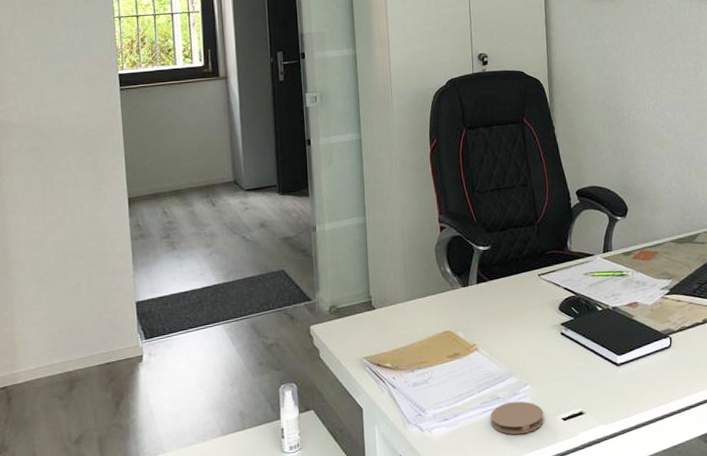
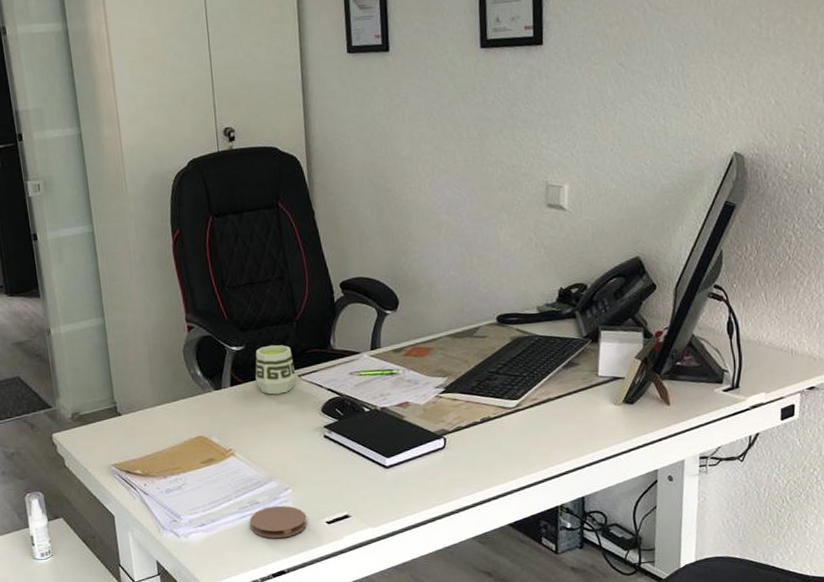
cup: none [499,245,537,293] -> present [255,345,297,395]

